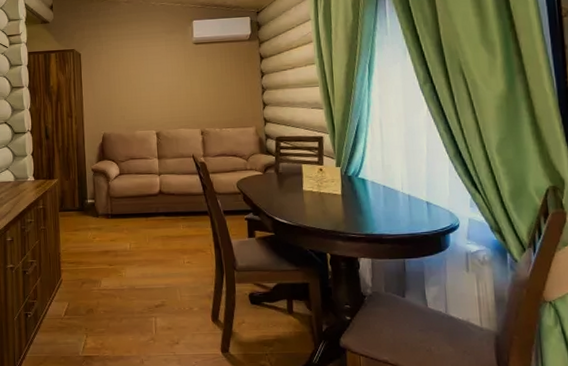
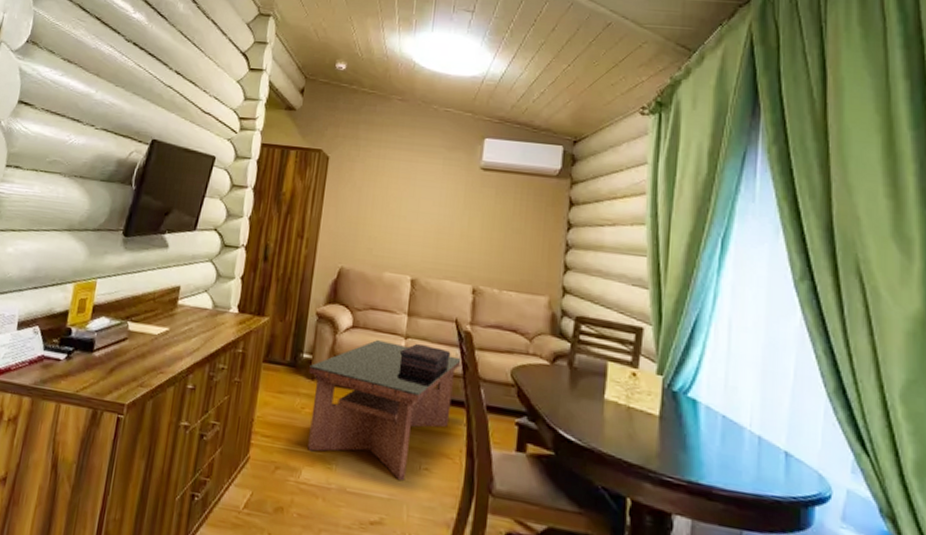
coffee table: none [94,180,201,274] -> present [308,340,461,481]
decorative box: none [157,177,193,196] -> present [399,344,451,375]

